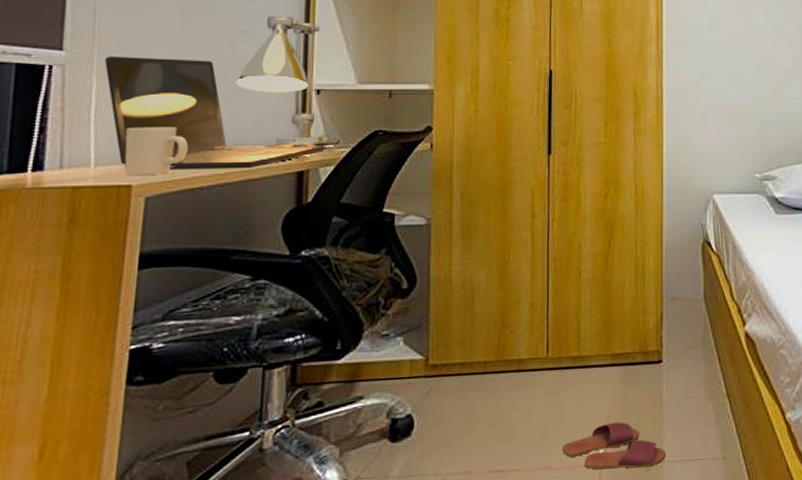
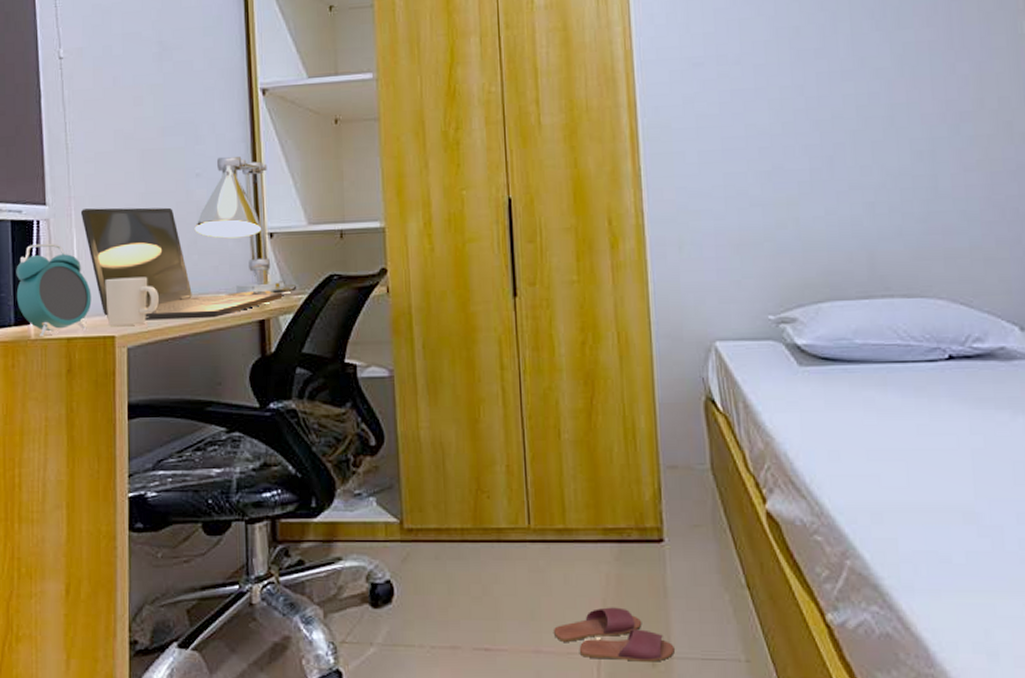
alarm clock: none [13,89,108,187] -> present [16,243,92,339]

